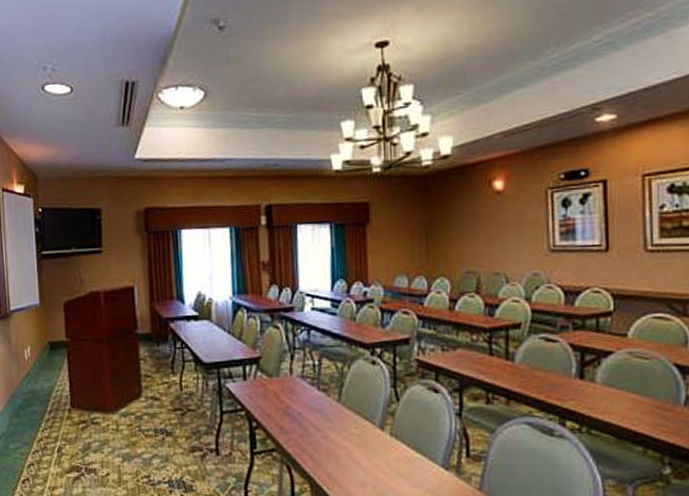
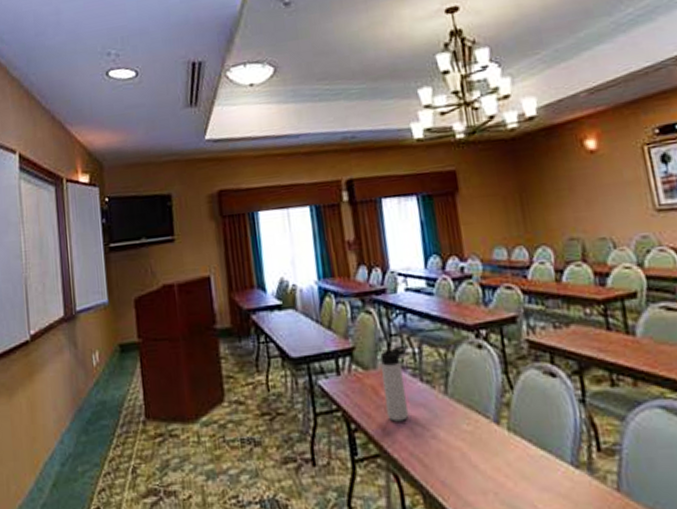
thermos bottle: none [283,358,308,423] -> present [380,345,409,422]

